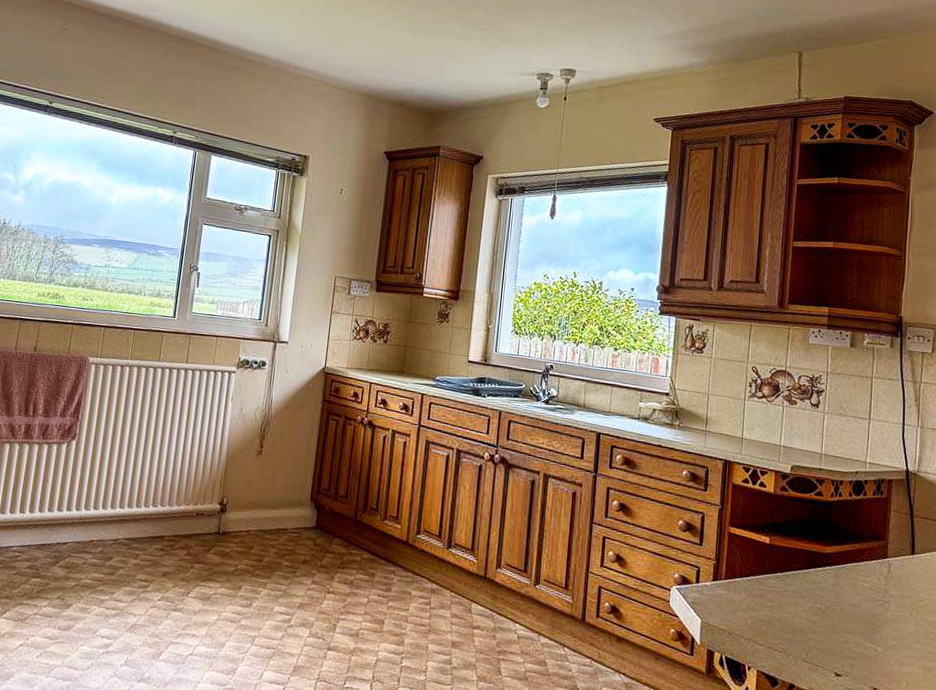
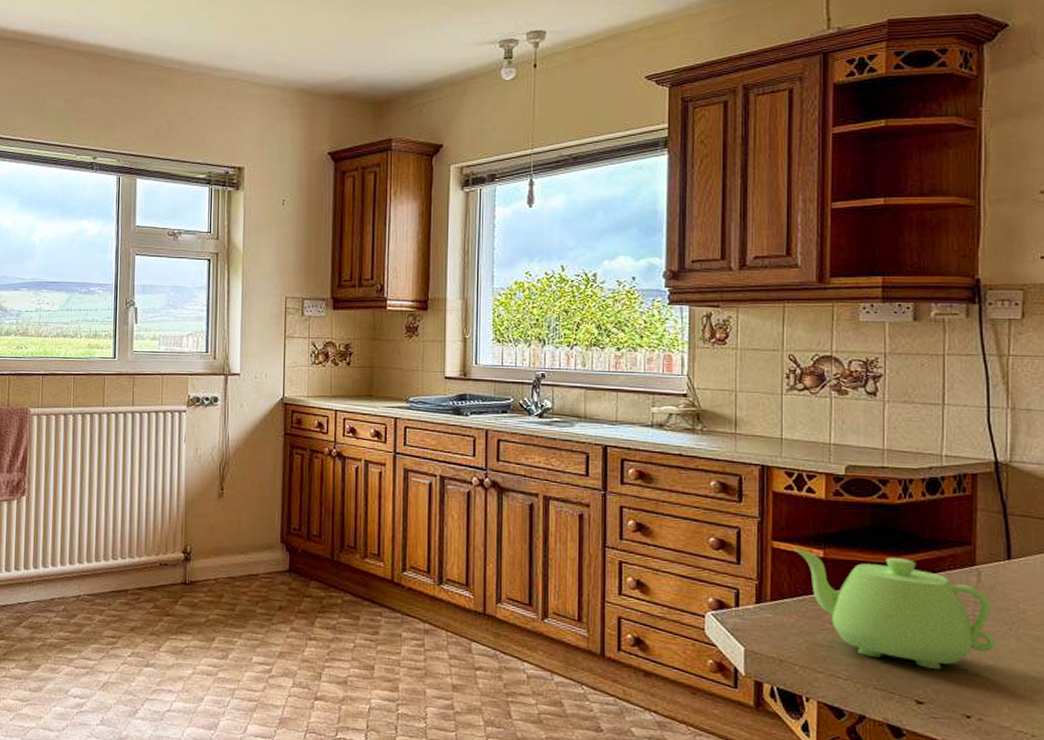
teapot: none [747,534,899,646] -> present [795,548,995,669]

